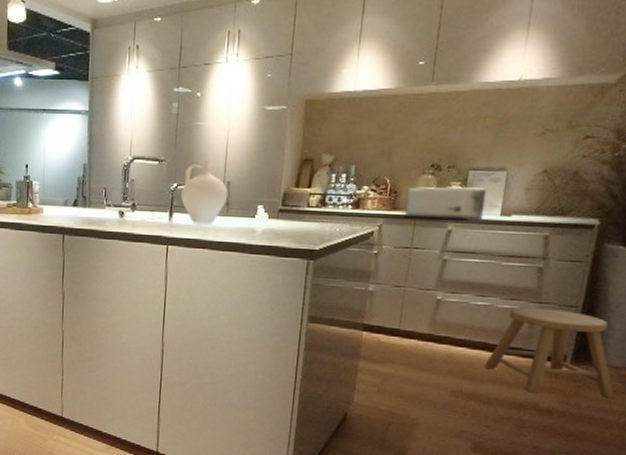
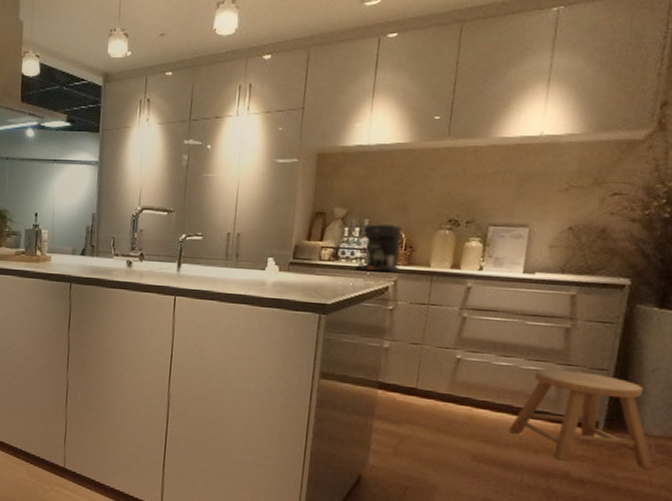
ceramic jug: present [181,159,229,224] -> none [190,210,238,276]
coffee maker: none [343,169,387,218] -> present [356,223,402,273]
toaster: present [405,186,487,221] -> none [421,241,509,278]

